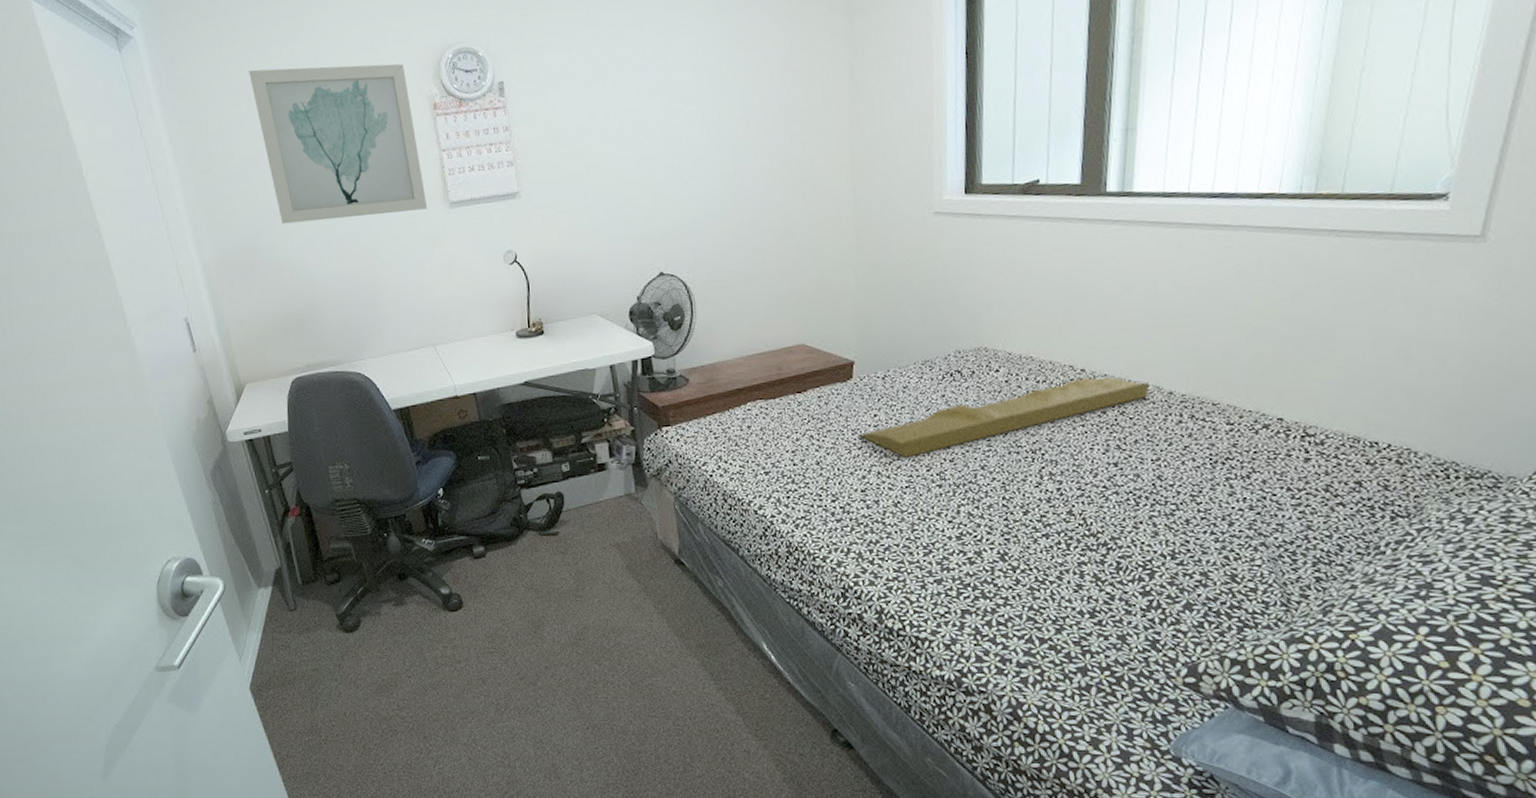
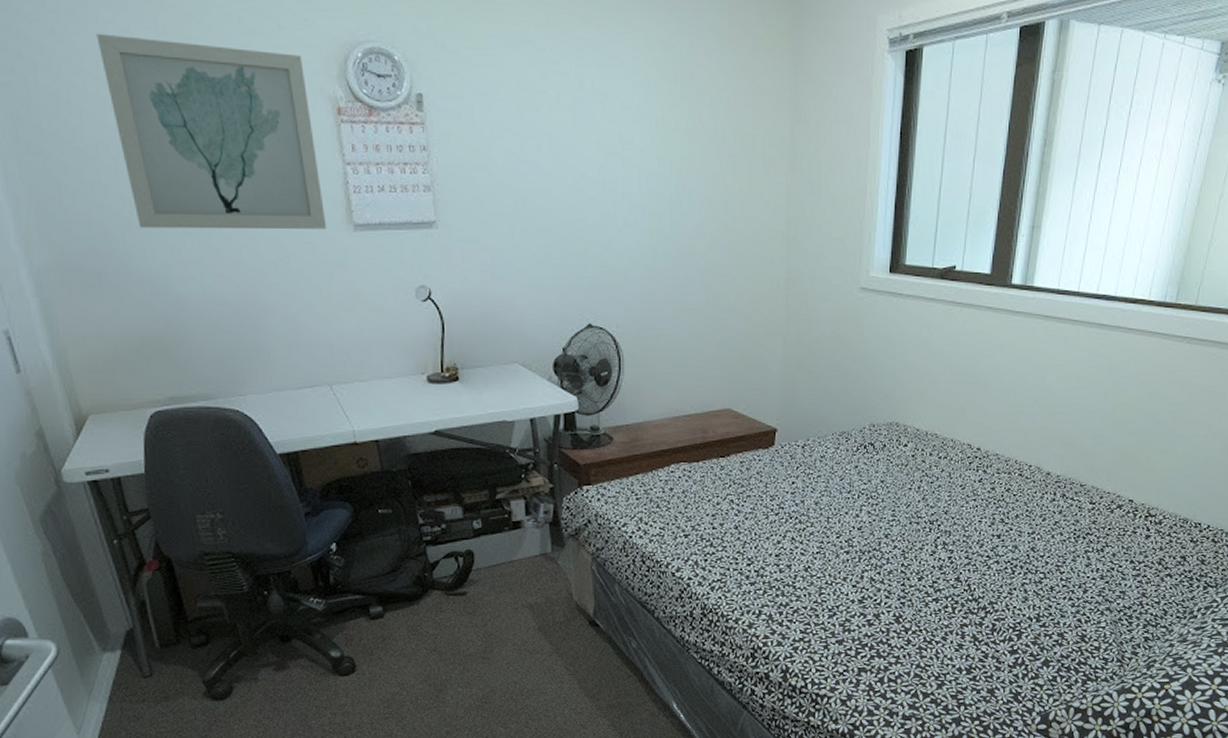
cushion: present [859,377,1149,458] -> none [777,456,1031,524]

